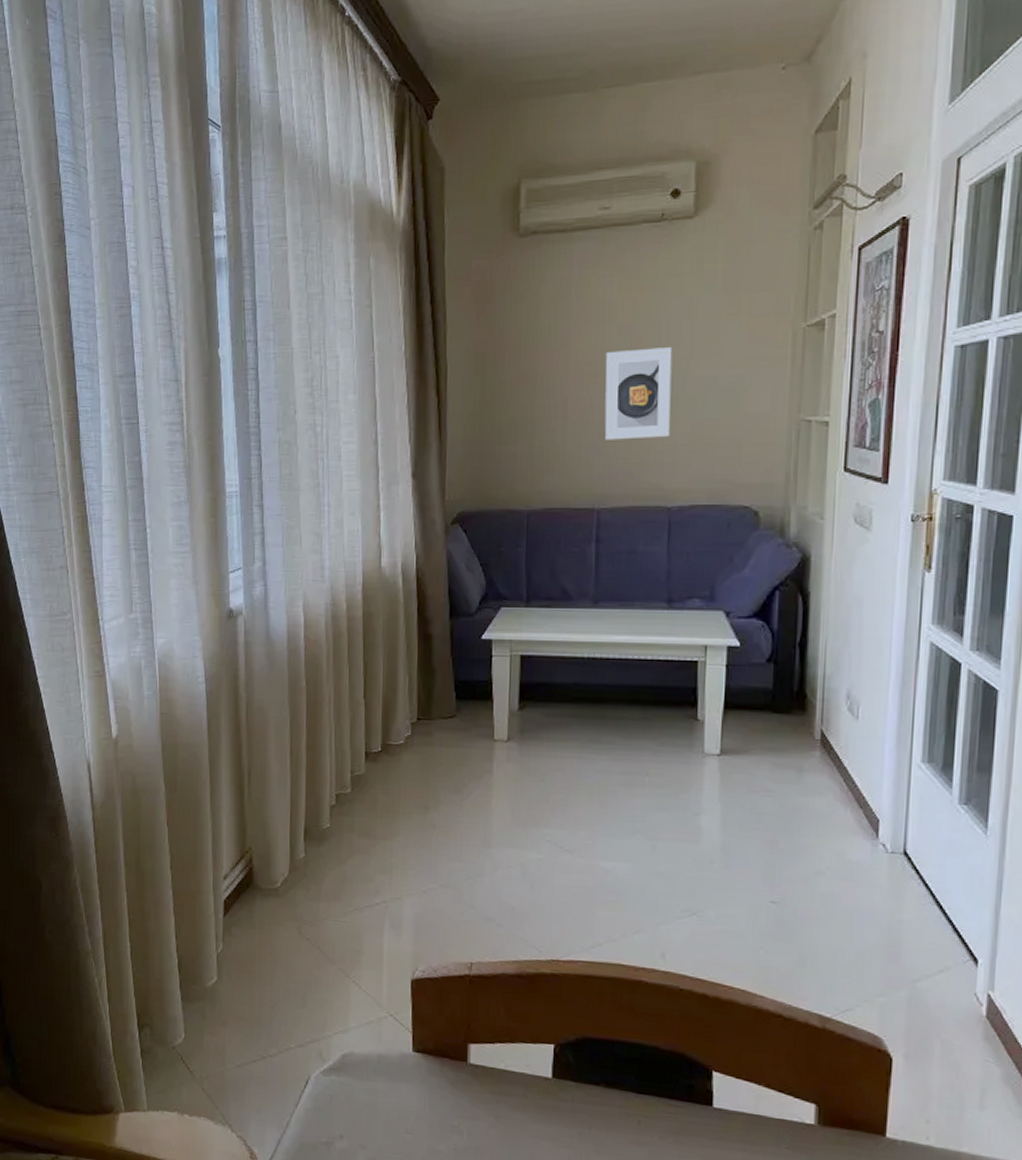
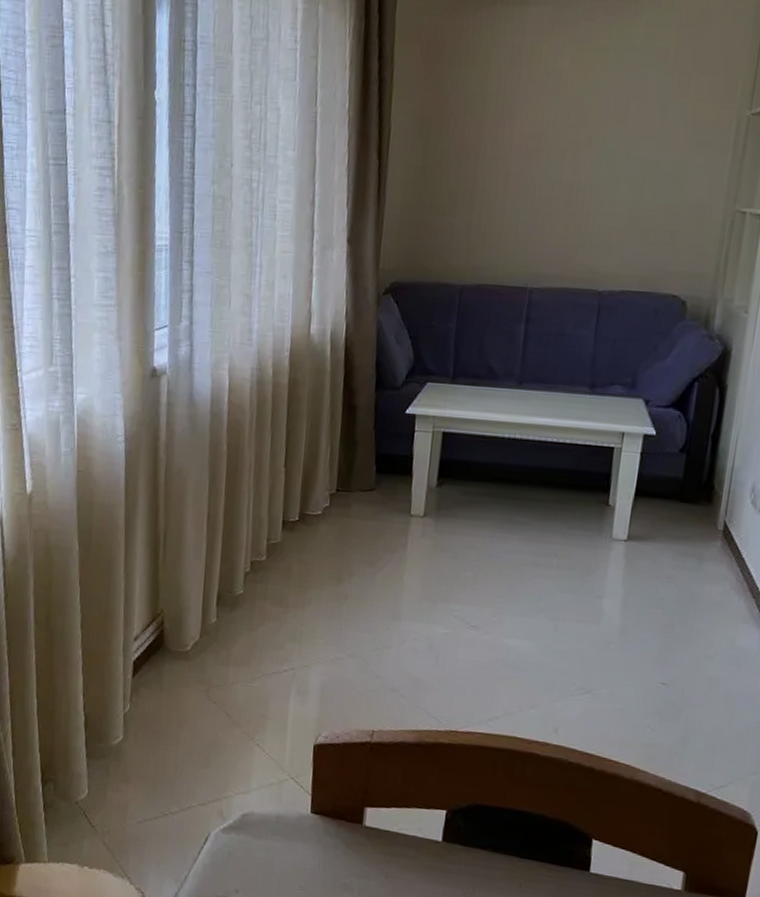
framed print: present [604,347,673,440] -> none [543,125,618,220]

